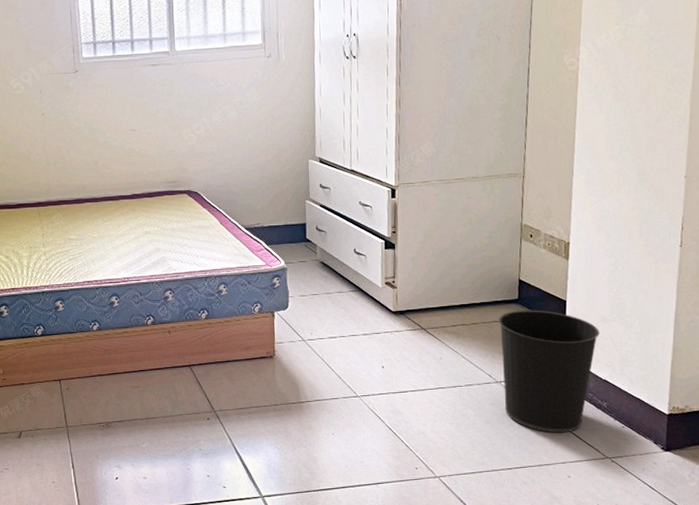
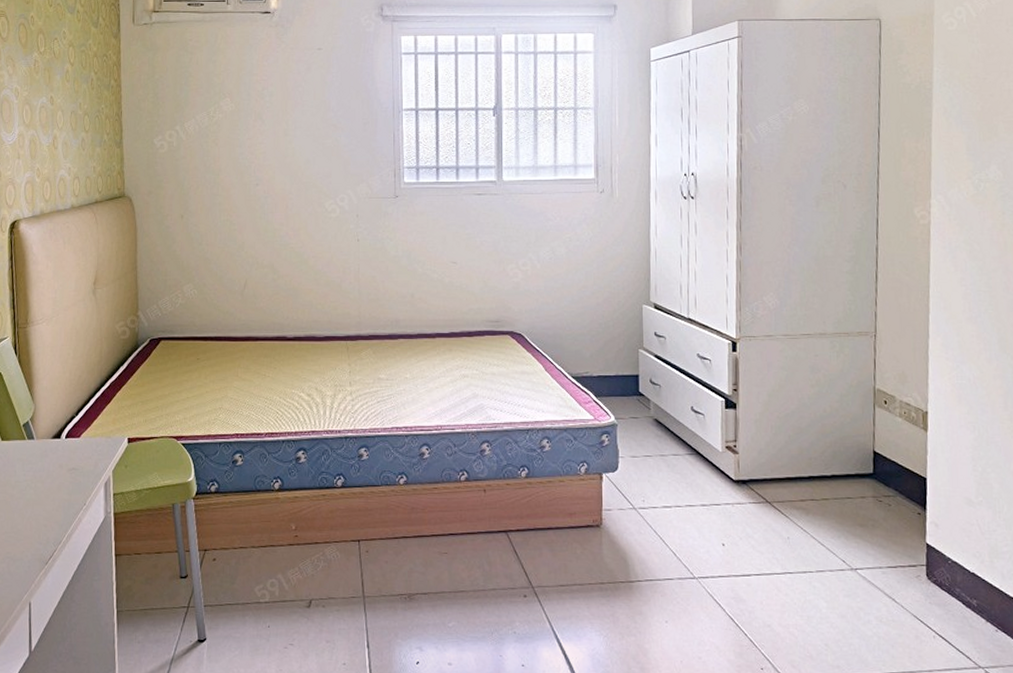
wastebasket: present [498,310,599,433] -> none [851,486,965,634]

